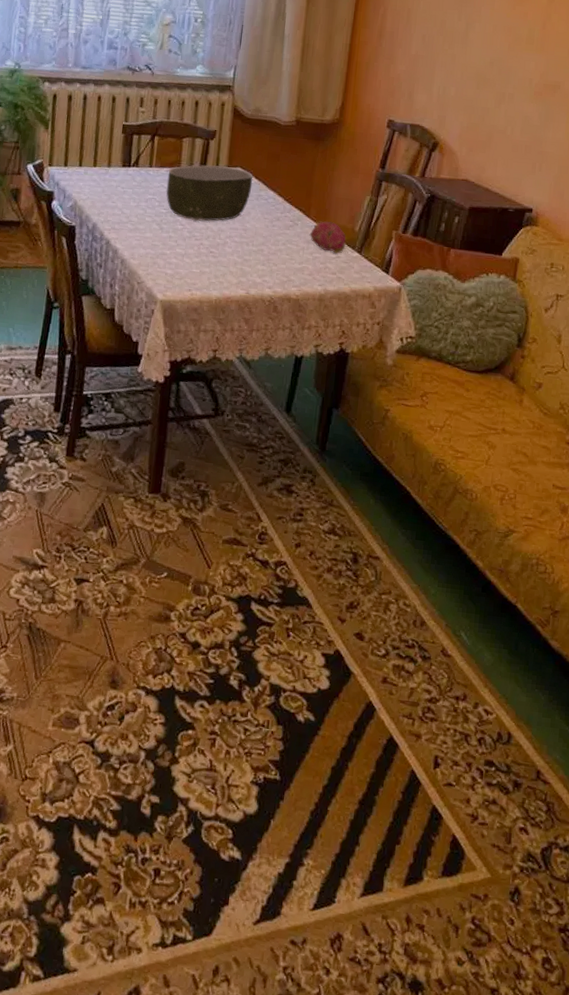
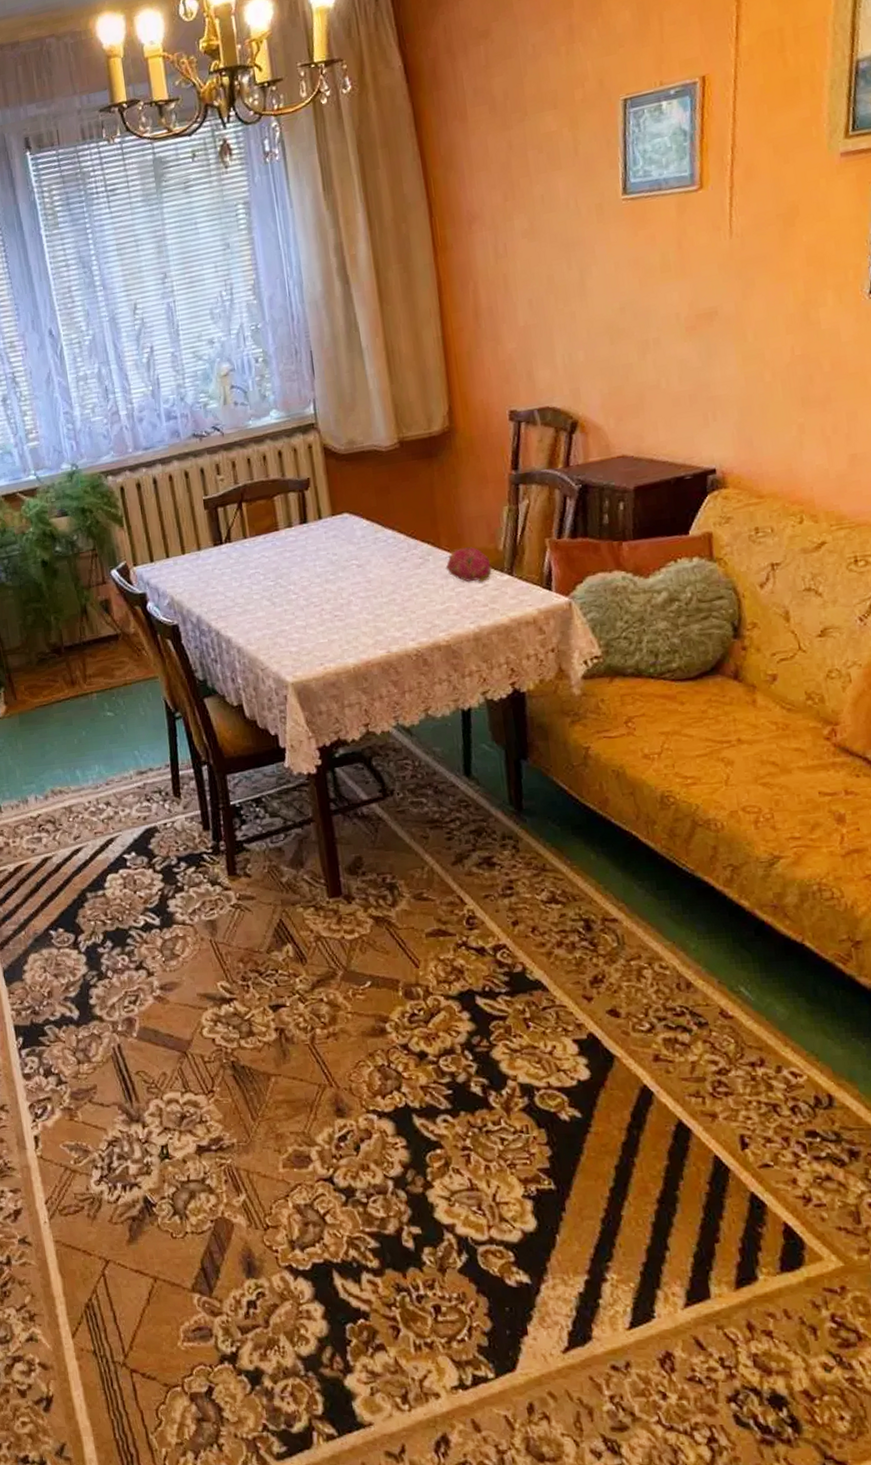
bowl: present [166,165,254,222] -> none [265,514,366,586]

